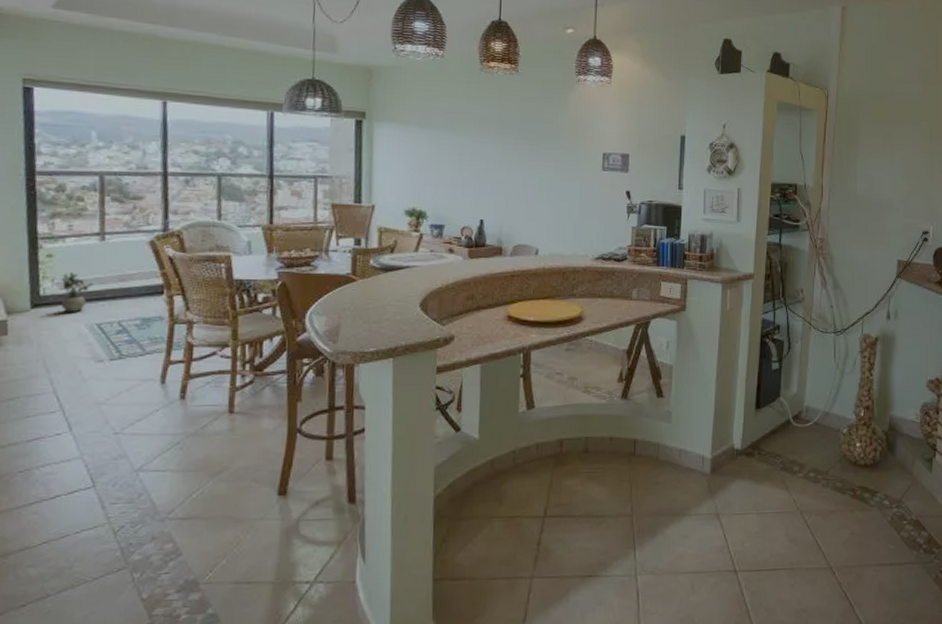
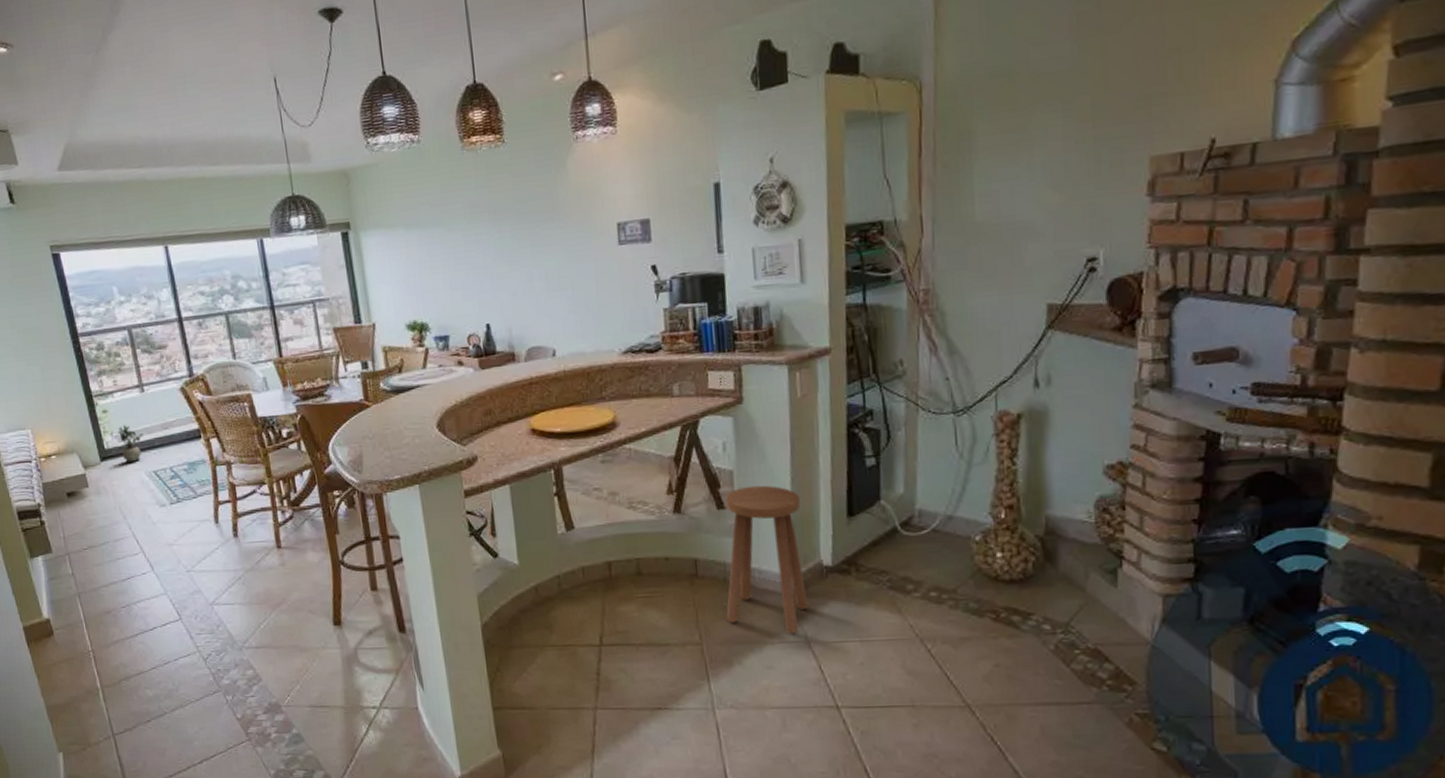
stool: none [655,379,722,507] -> present [725,485,809,634]

